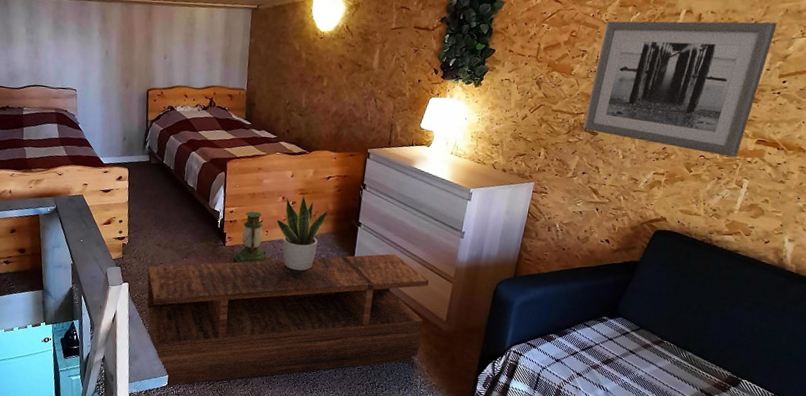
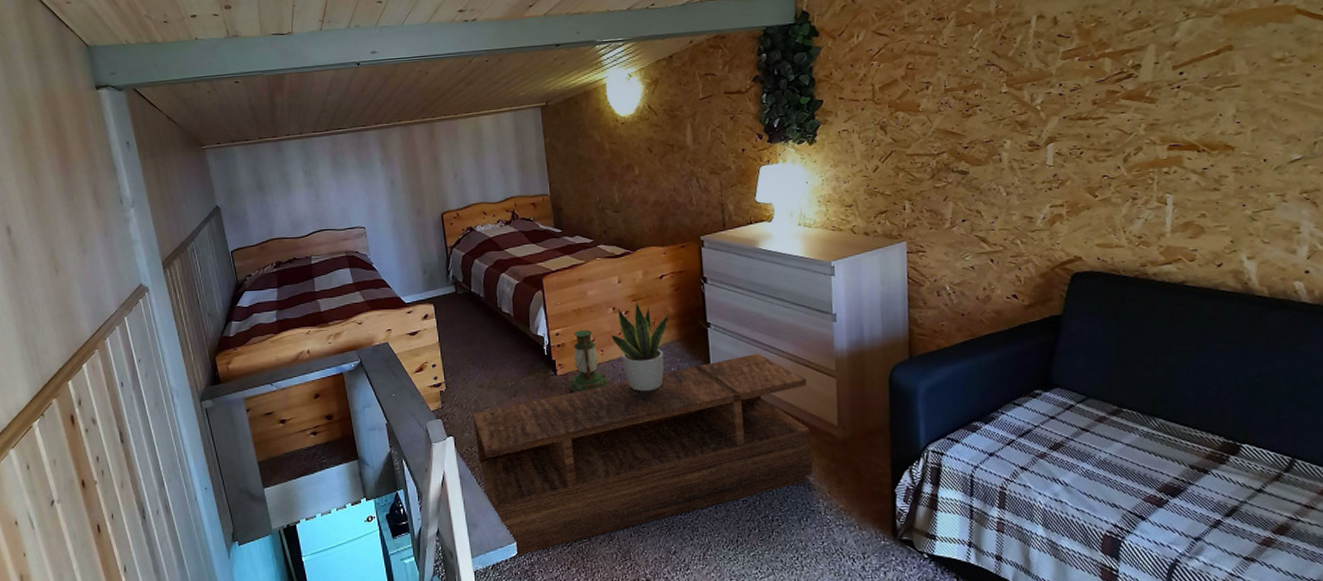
wall art: present [582,21,777,157] -> none [945,9,1152,172]

